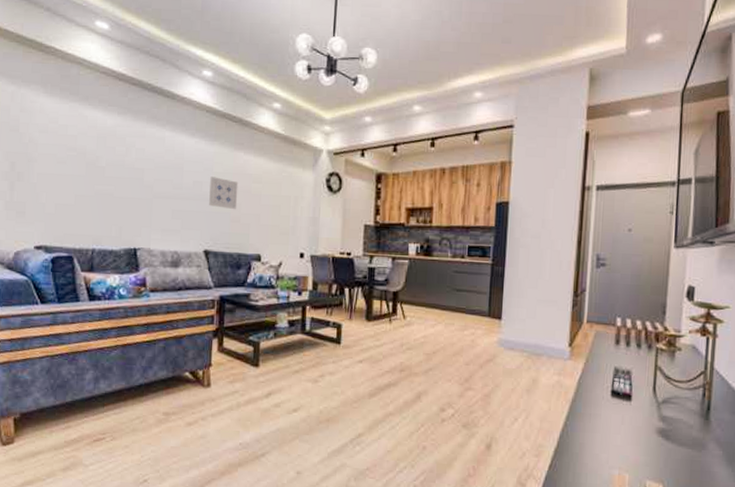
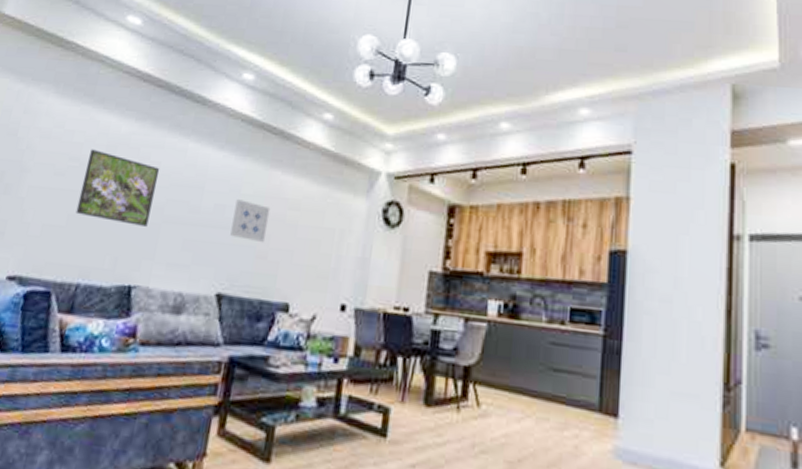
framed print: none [81,140,145,202] -> present [75,149,160,227]

